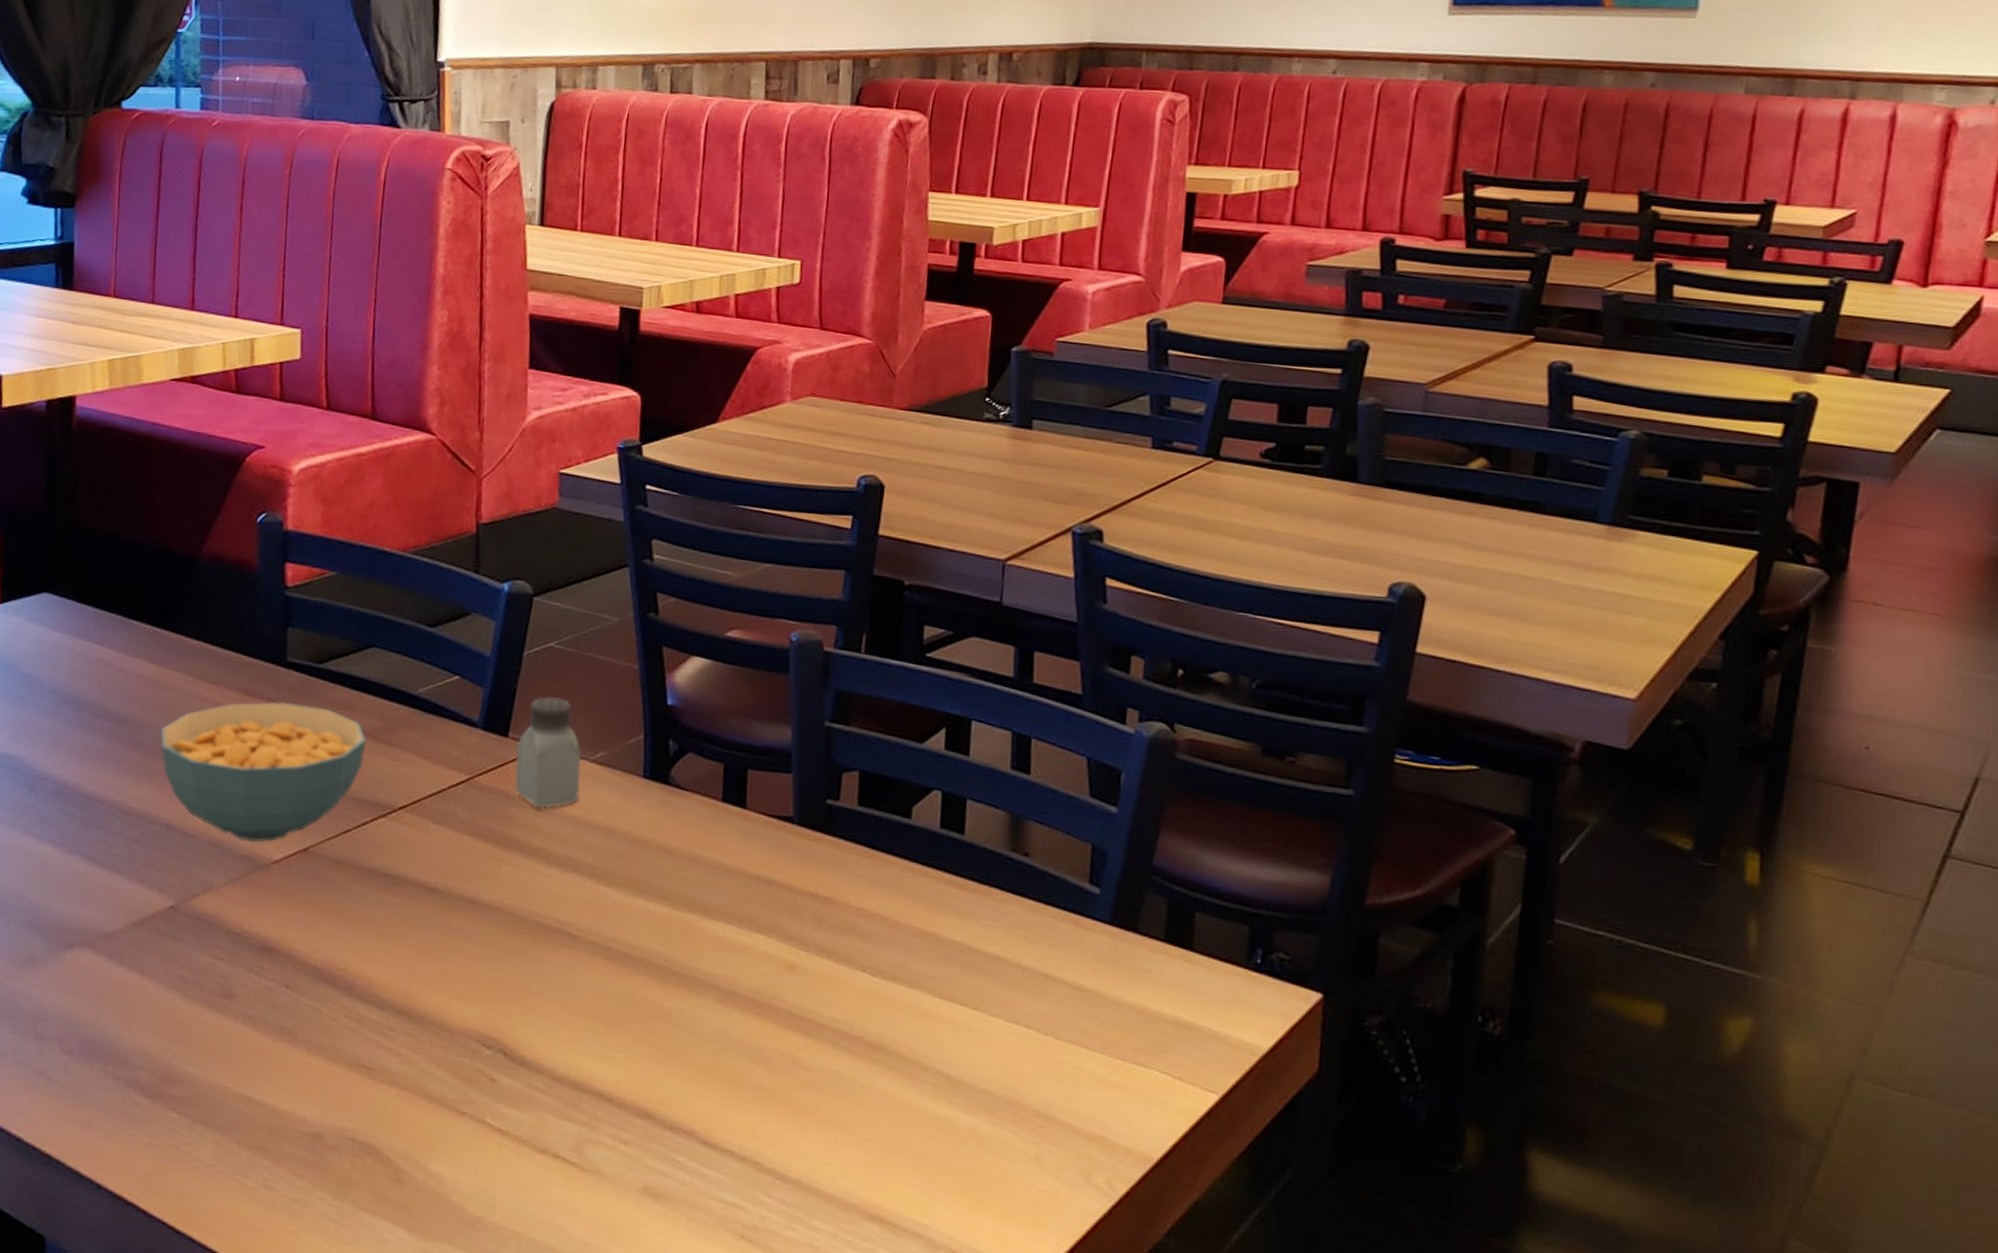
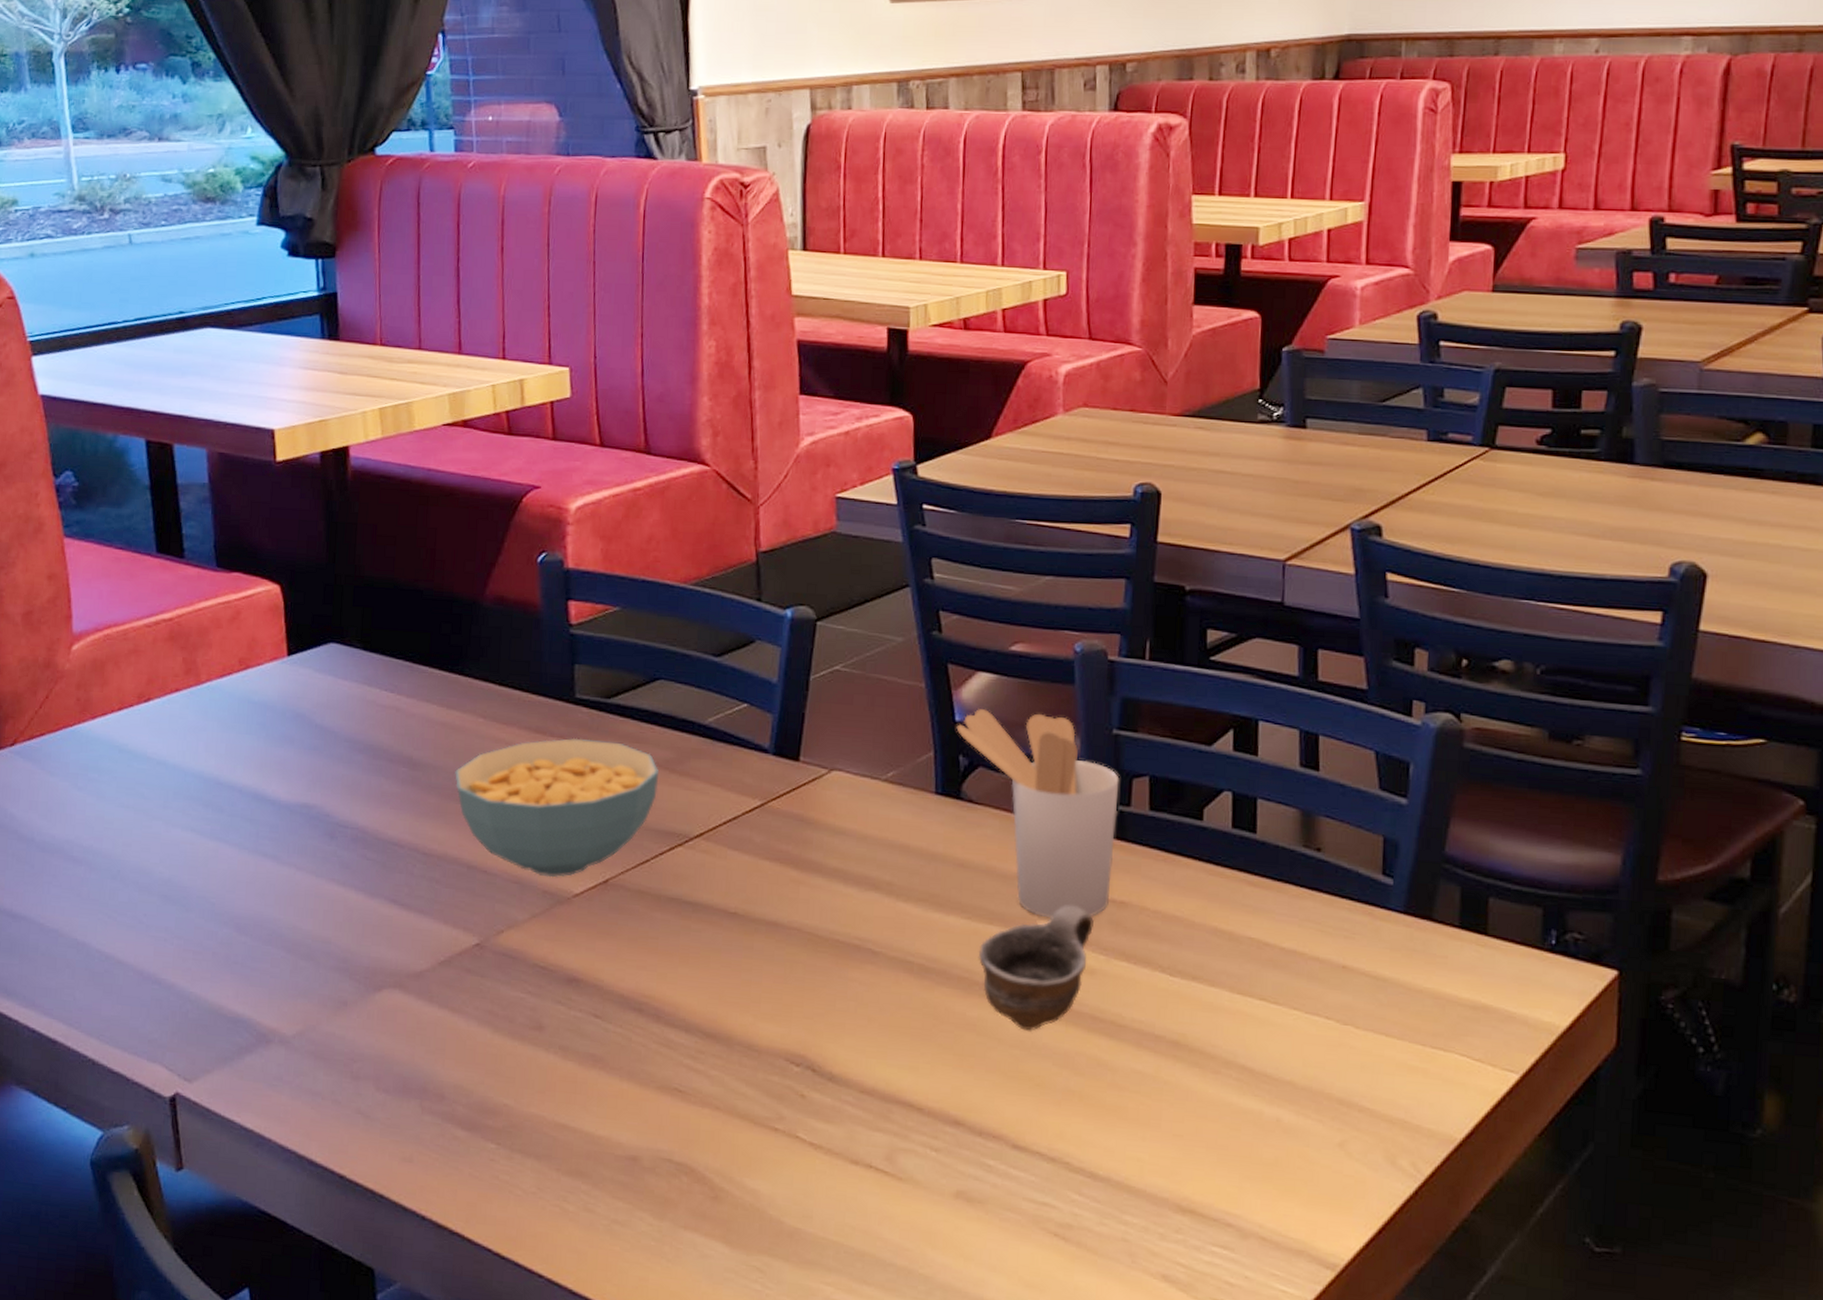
saltshaker: present [514,696,581,809] -> none [807,719,874,830]
utensil holder: none [668,694,829,911] -> present [956,709,1120,919]
cup: none [677,898,797,1025] -> present [978,905,1094,1031]

